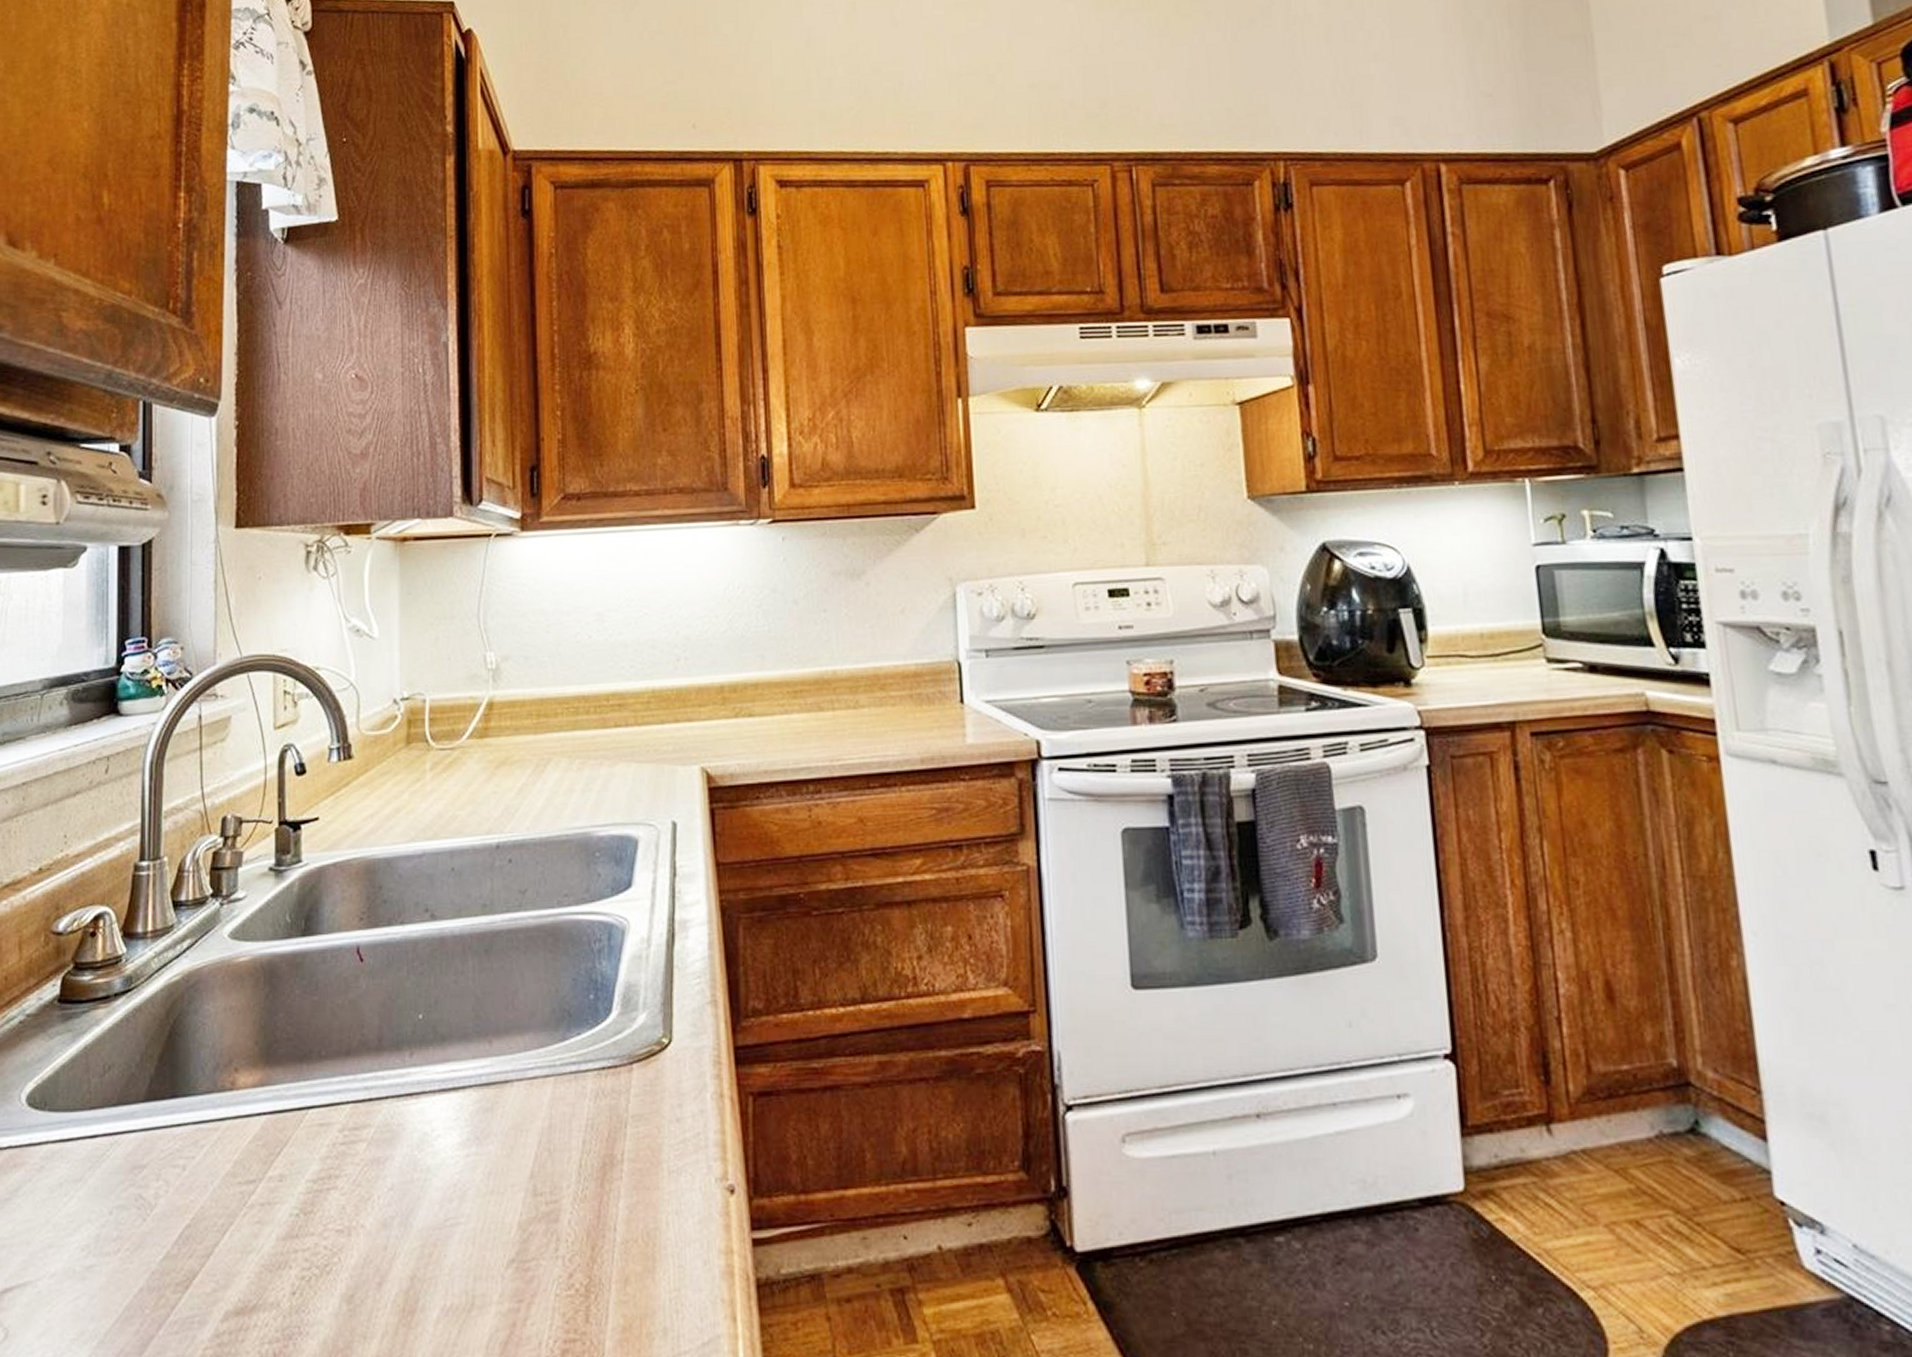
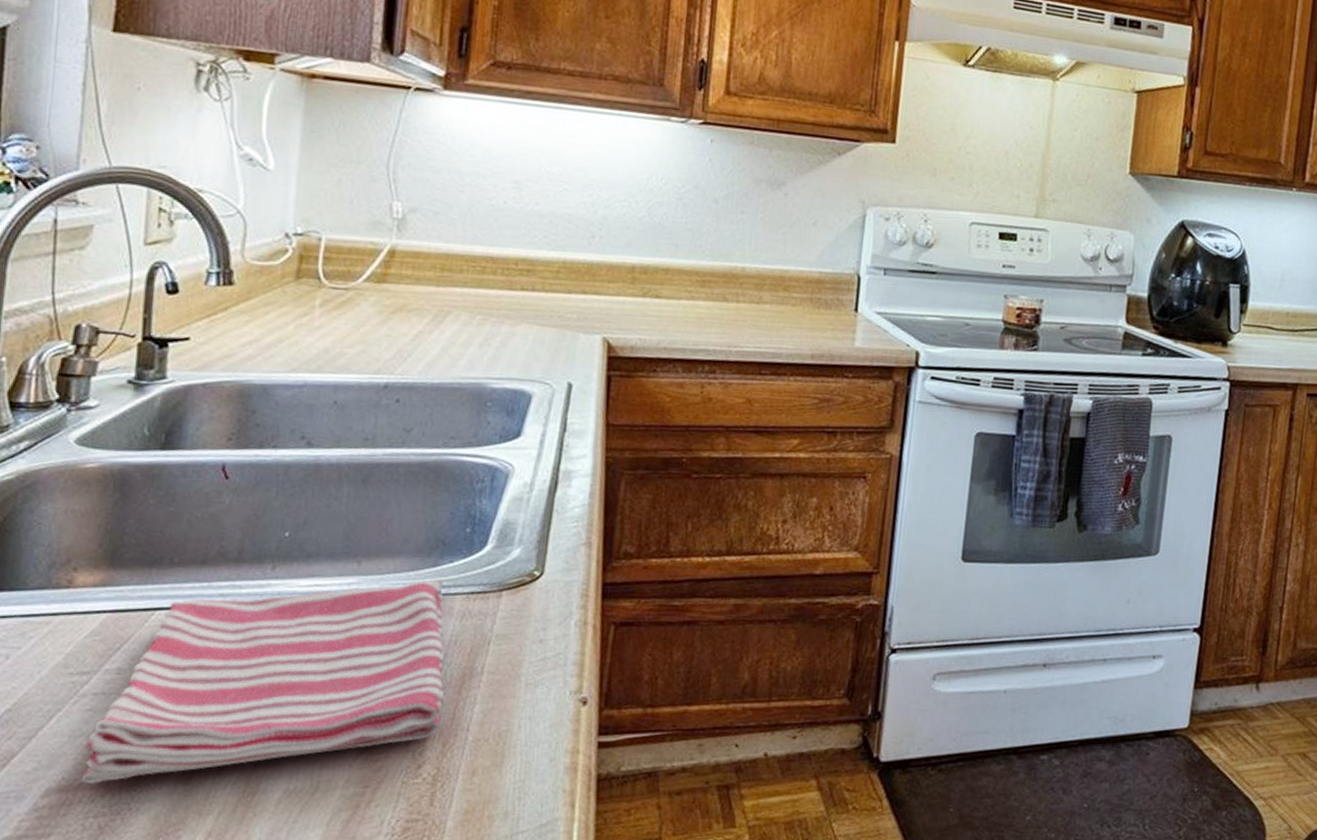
dish towel: none [255,1056,587,1305] -> present [81,580,445,784]

